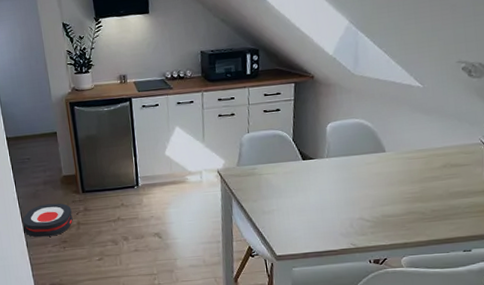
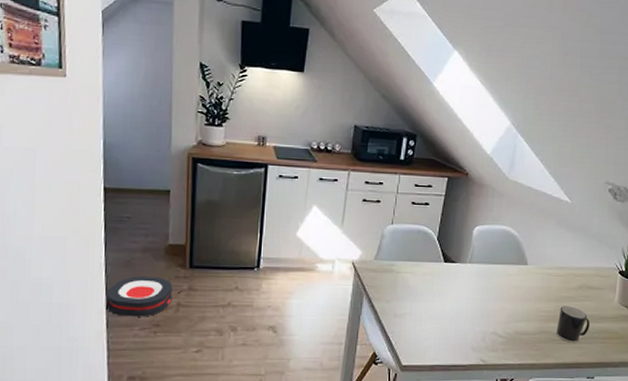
mug: none [424,185,460,220] -> present [556,306,590,343]

